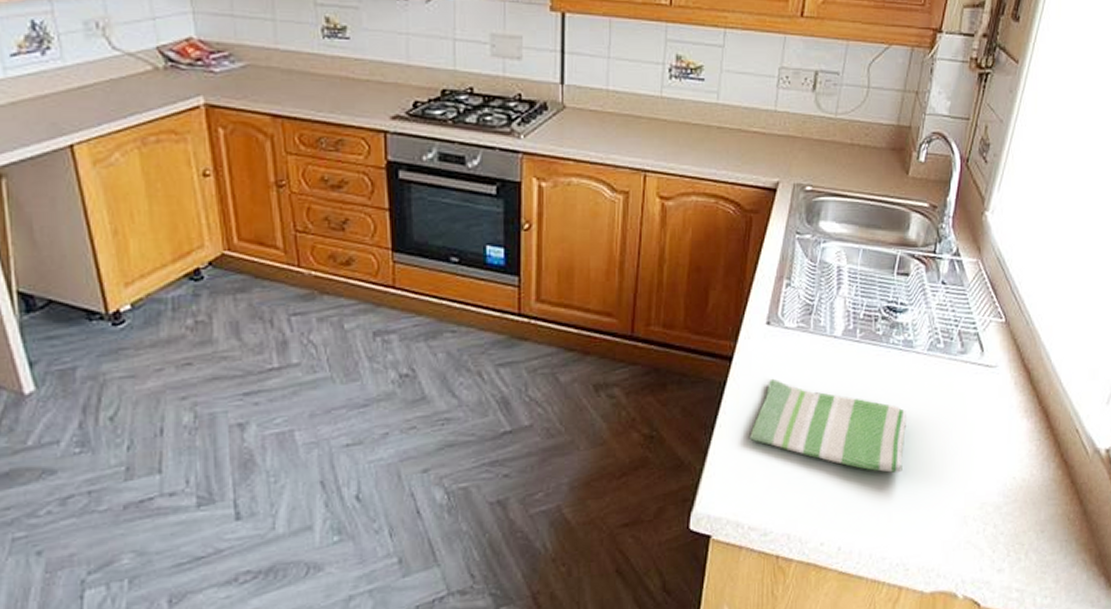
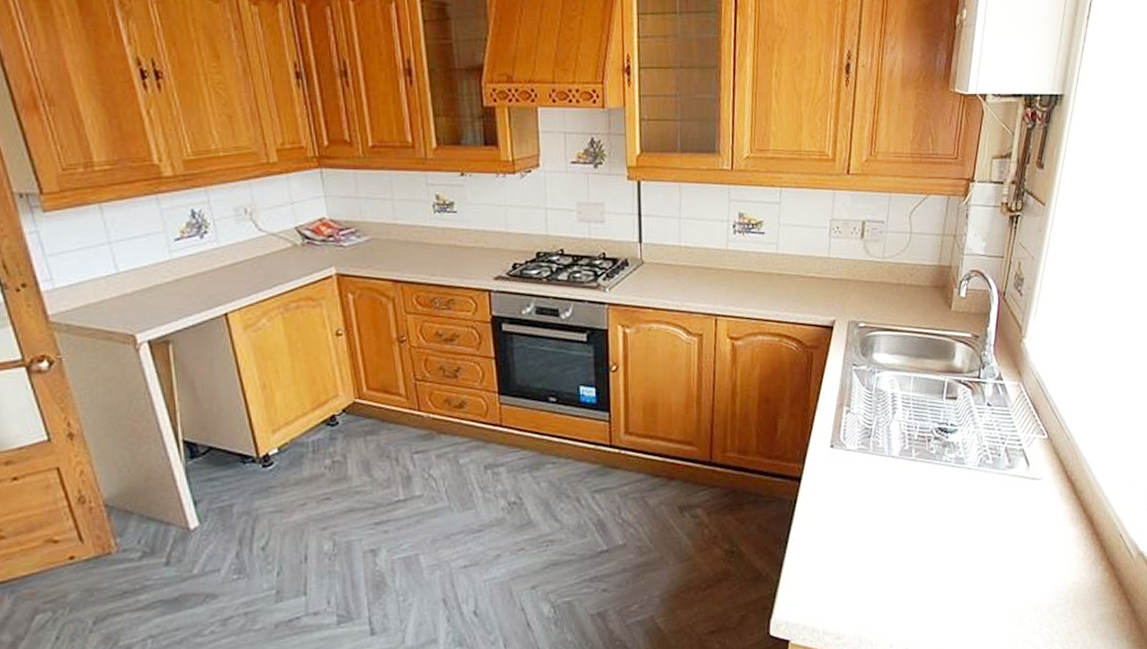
dish towel: present [750,378,906,473] -> none [820,496,962,579]

